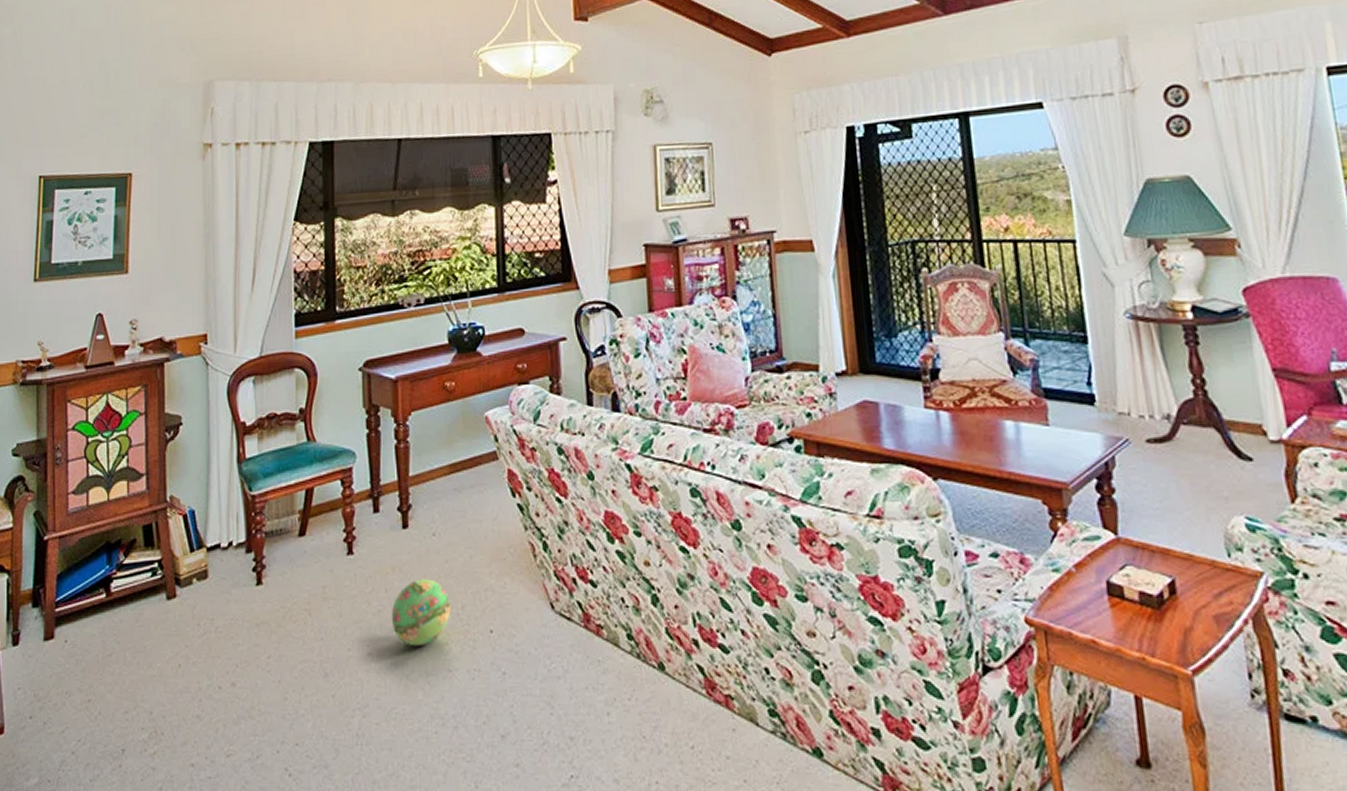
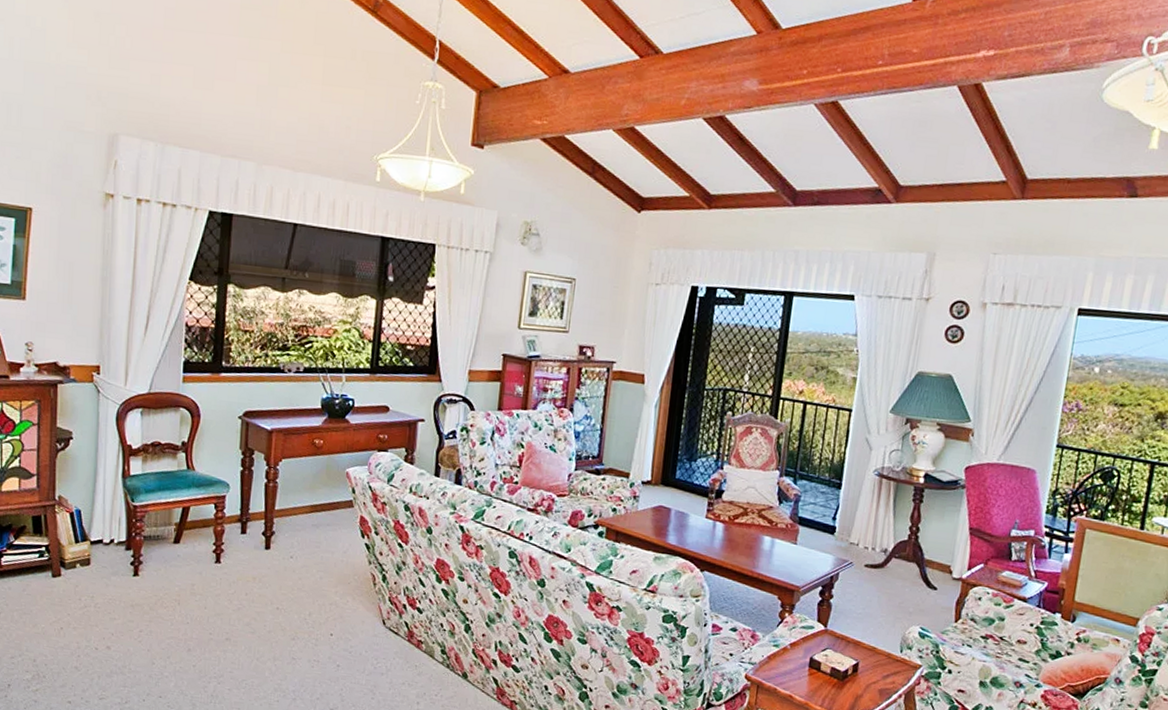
ball: present [391,579,451,647] -> none [248,589,300,639]

